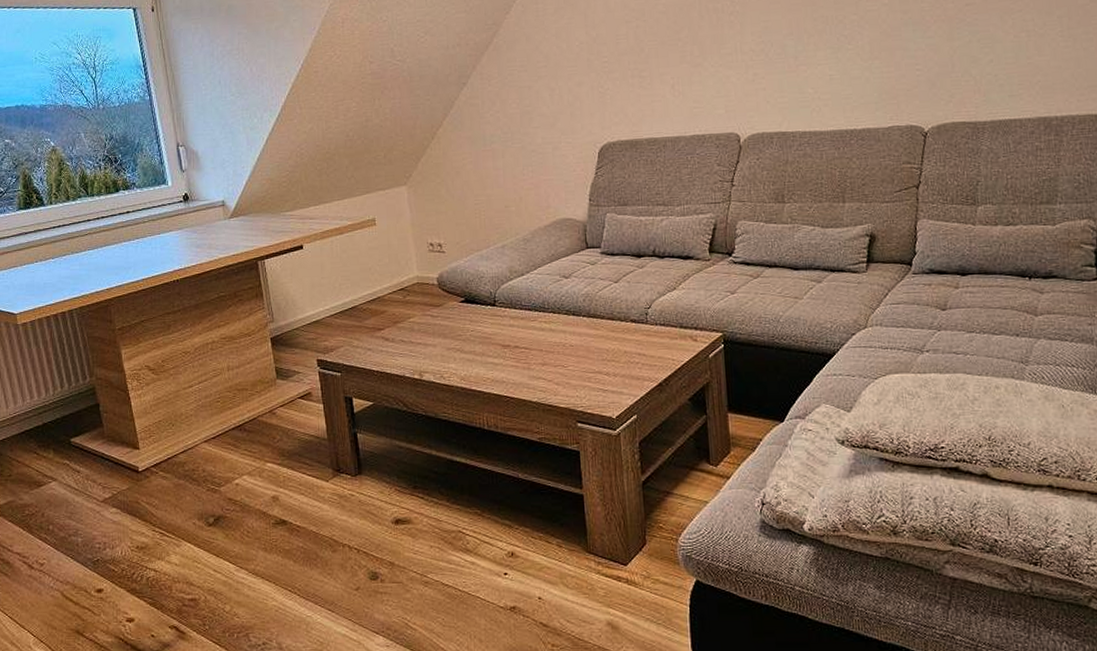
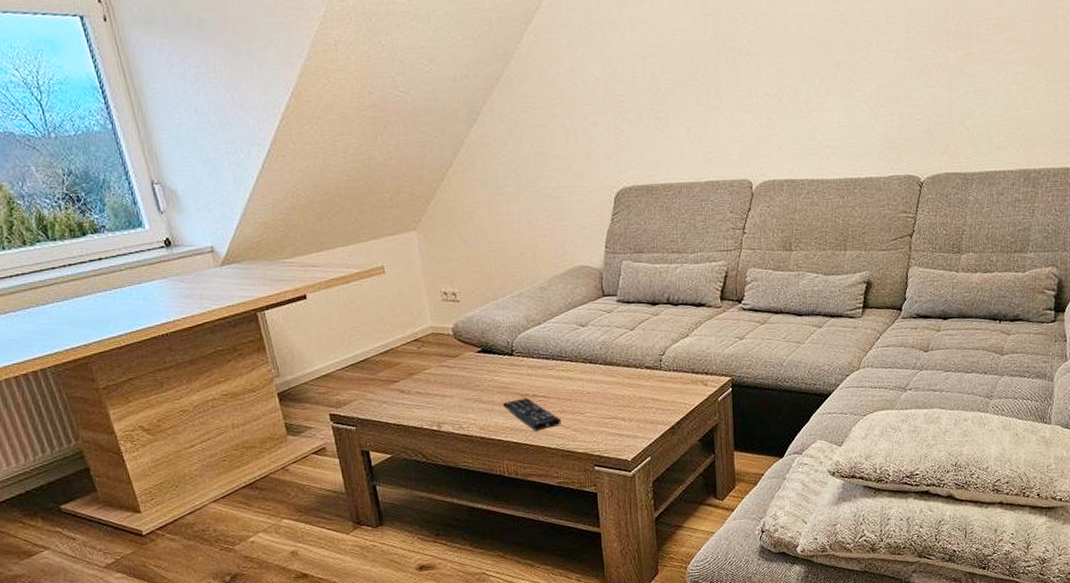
remote control: none [485,349,543,384] -> present [503,398,561,431]

